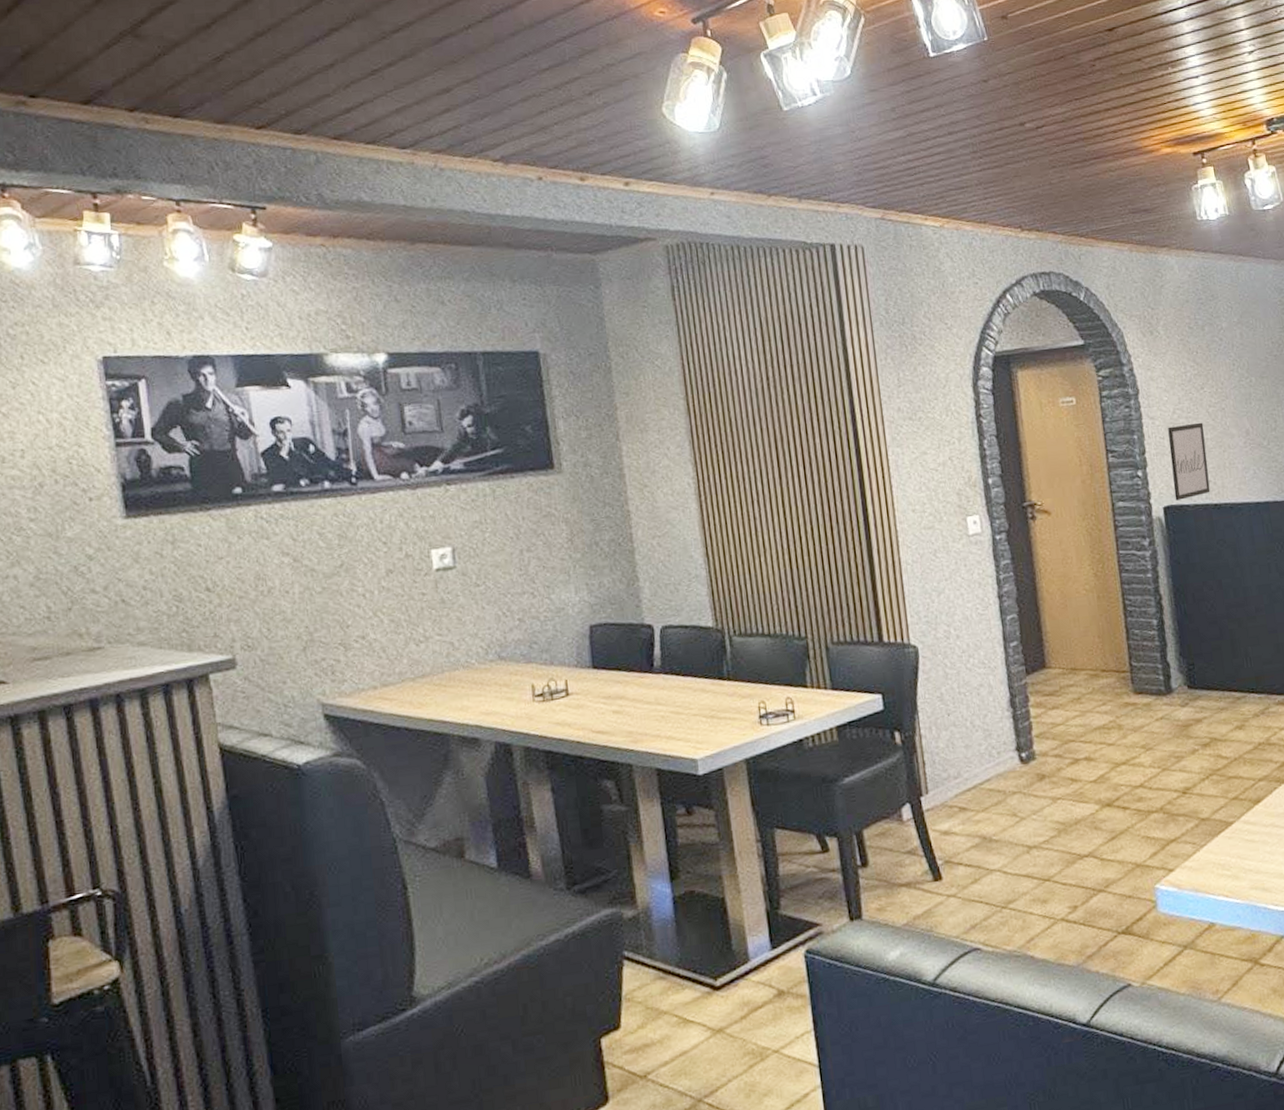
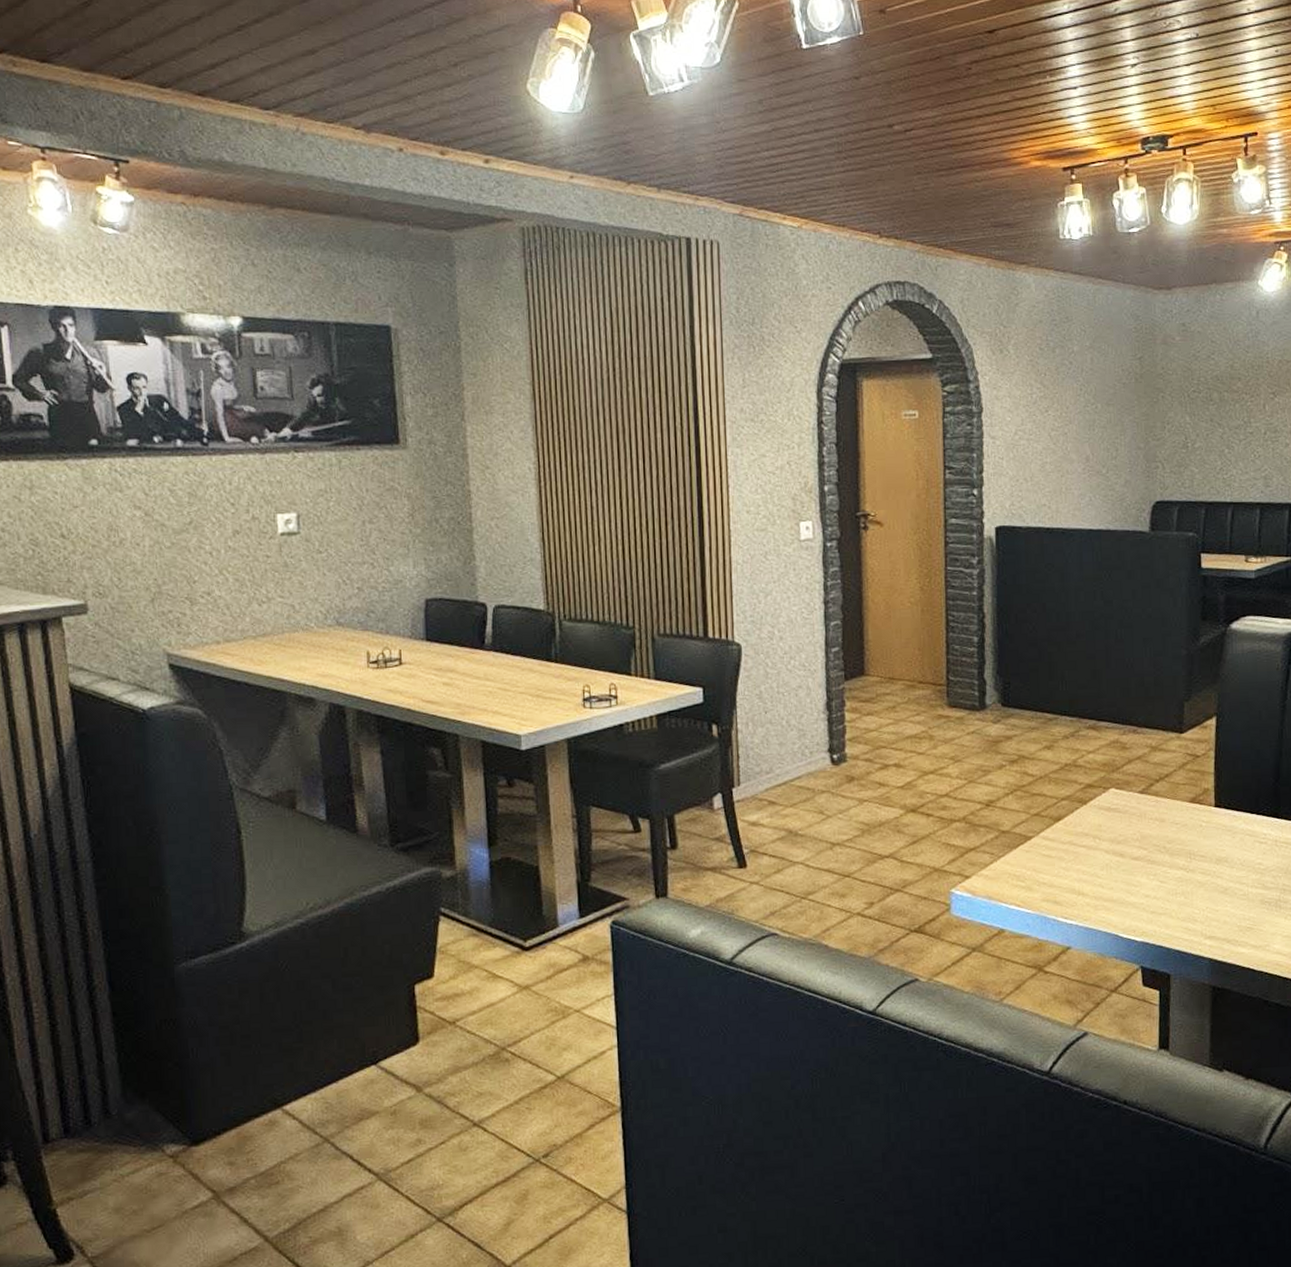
wall art: present [1168,422,1211,501] -> none [1007,445,1044,522]

